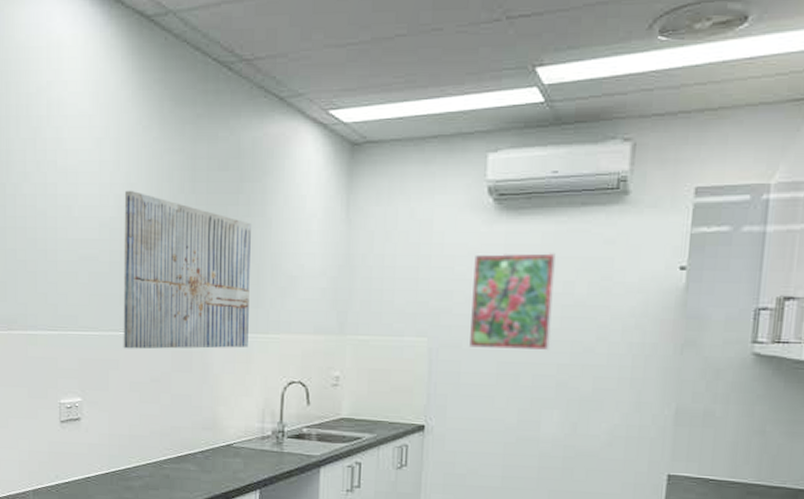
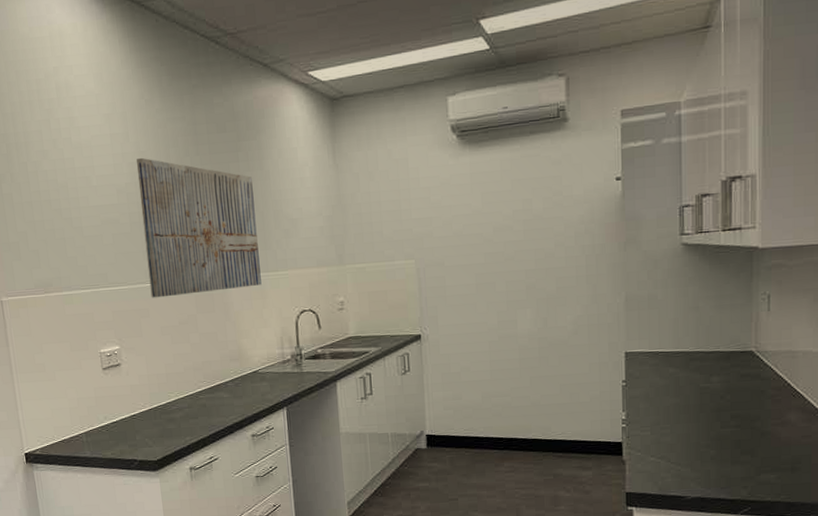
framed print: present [468,252,556,351] -> none [446,175,518,264]

